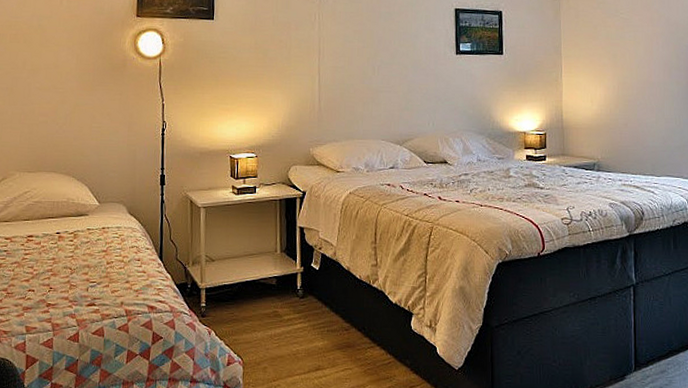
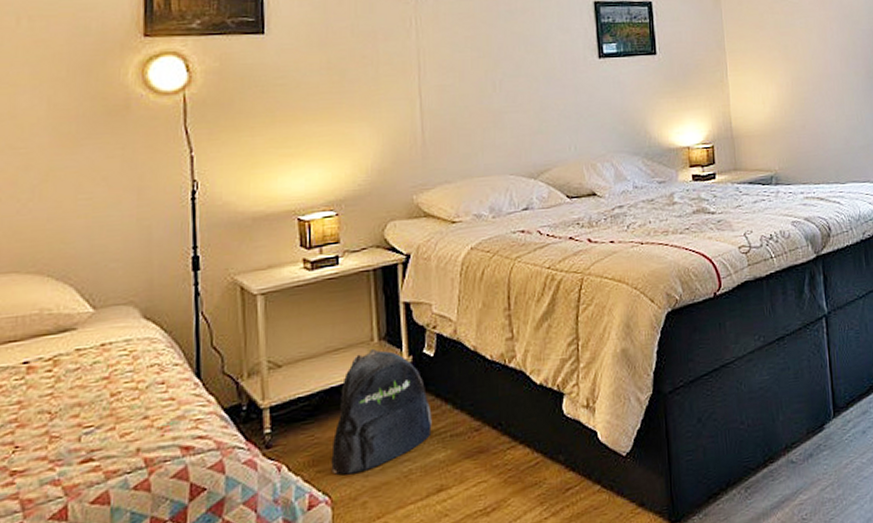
backpack: none [244,258,315,346] -> present [331,349,432,475]

